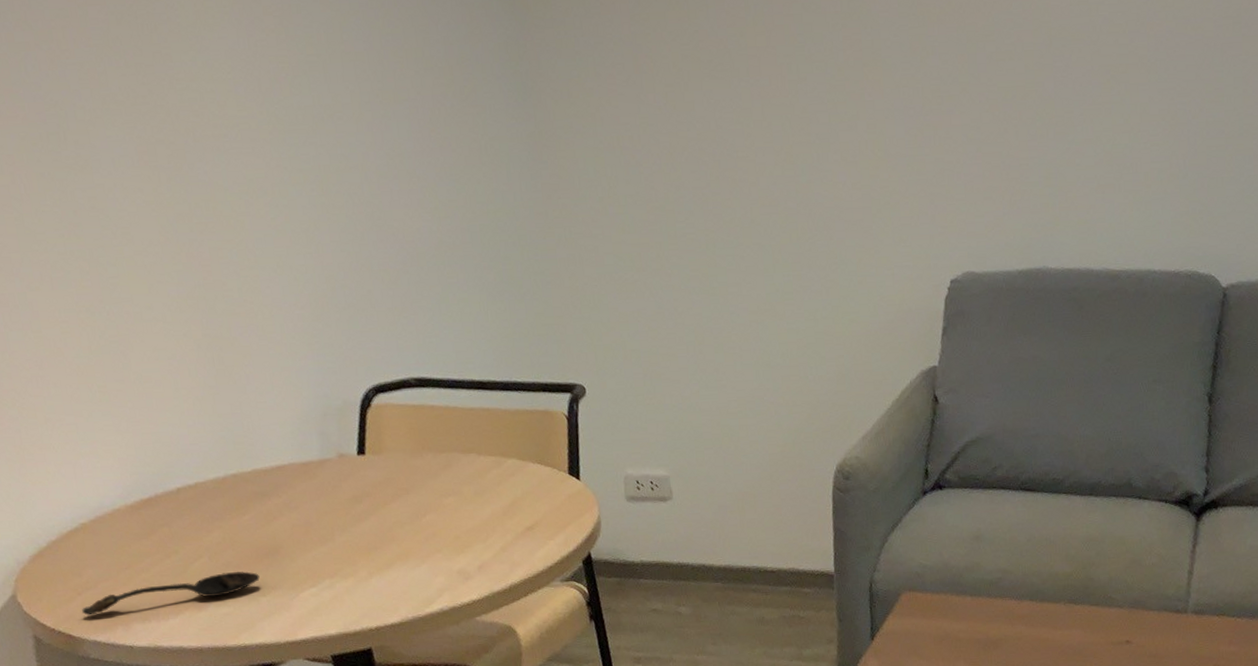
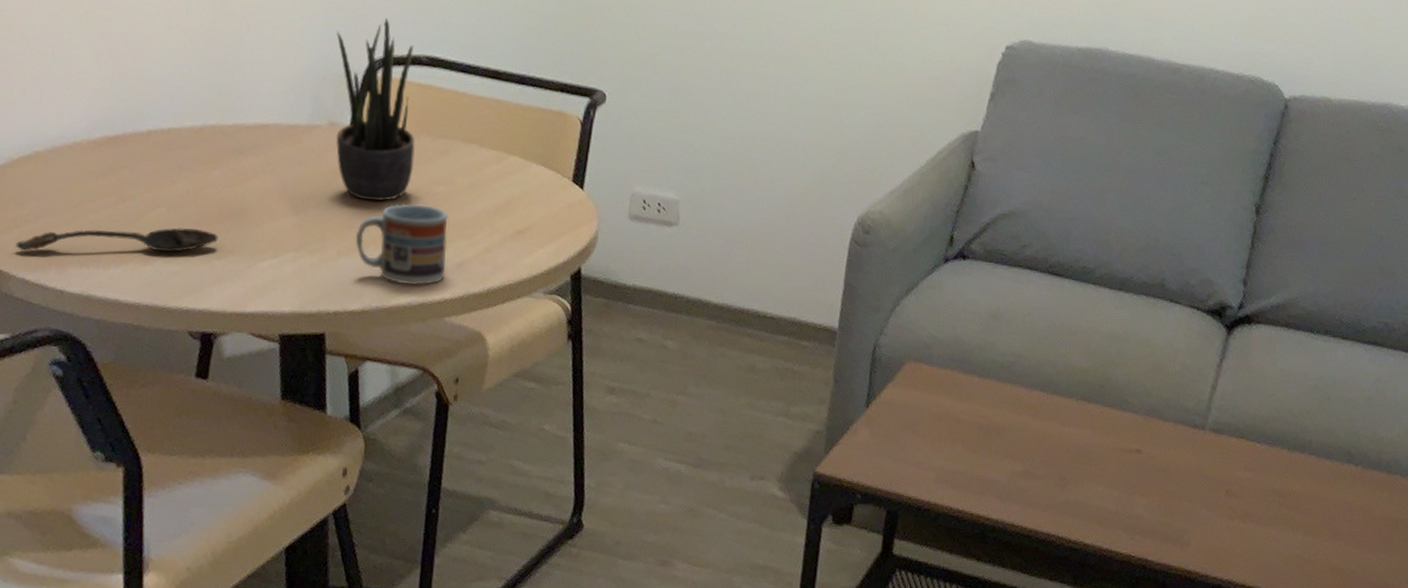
potted plant: none [328,348,422,522] -> present [335,18,415,201]
cup: none [381,517,469,593] -> present [355,203,448,286]

